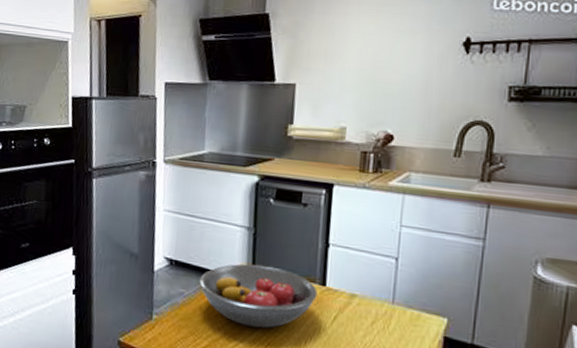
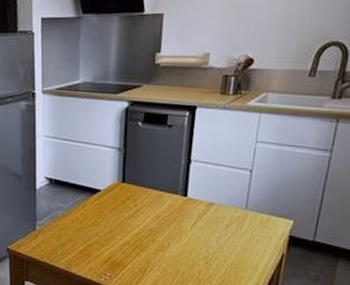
fruit bowl: present [199,263,318,328] -> none [76,180,180,234]

